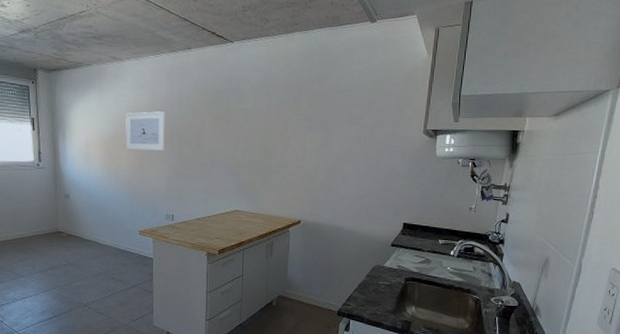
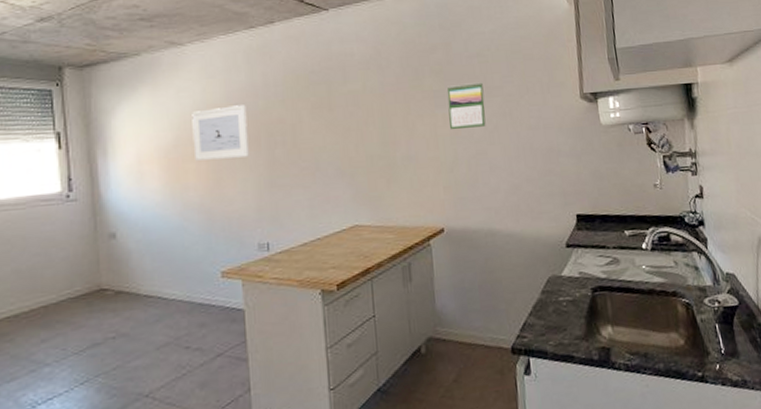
calendar: none [316,112,347,148] -> present [447,82,486,130]

